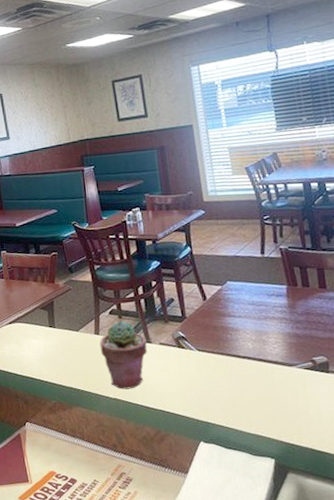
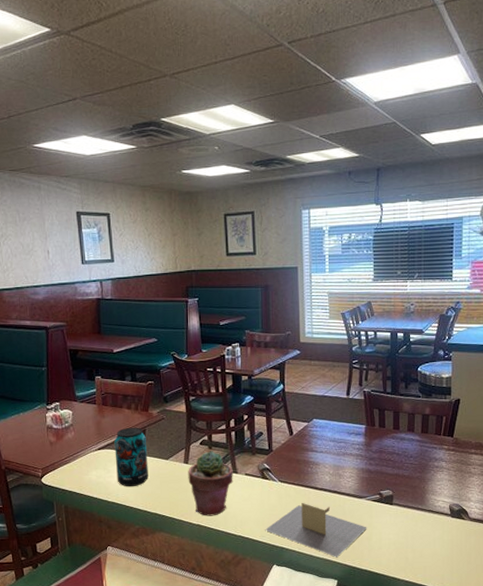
beverage can: none [24,299,61,361] -> present [114,427,148,487]
napkin holder: none [187,372,302,433] -> present [265,502,367,557]

